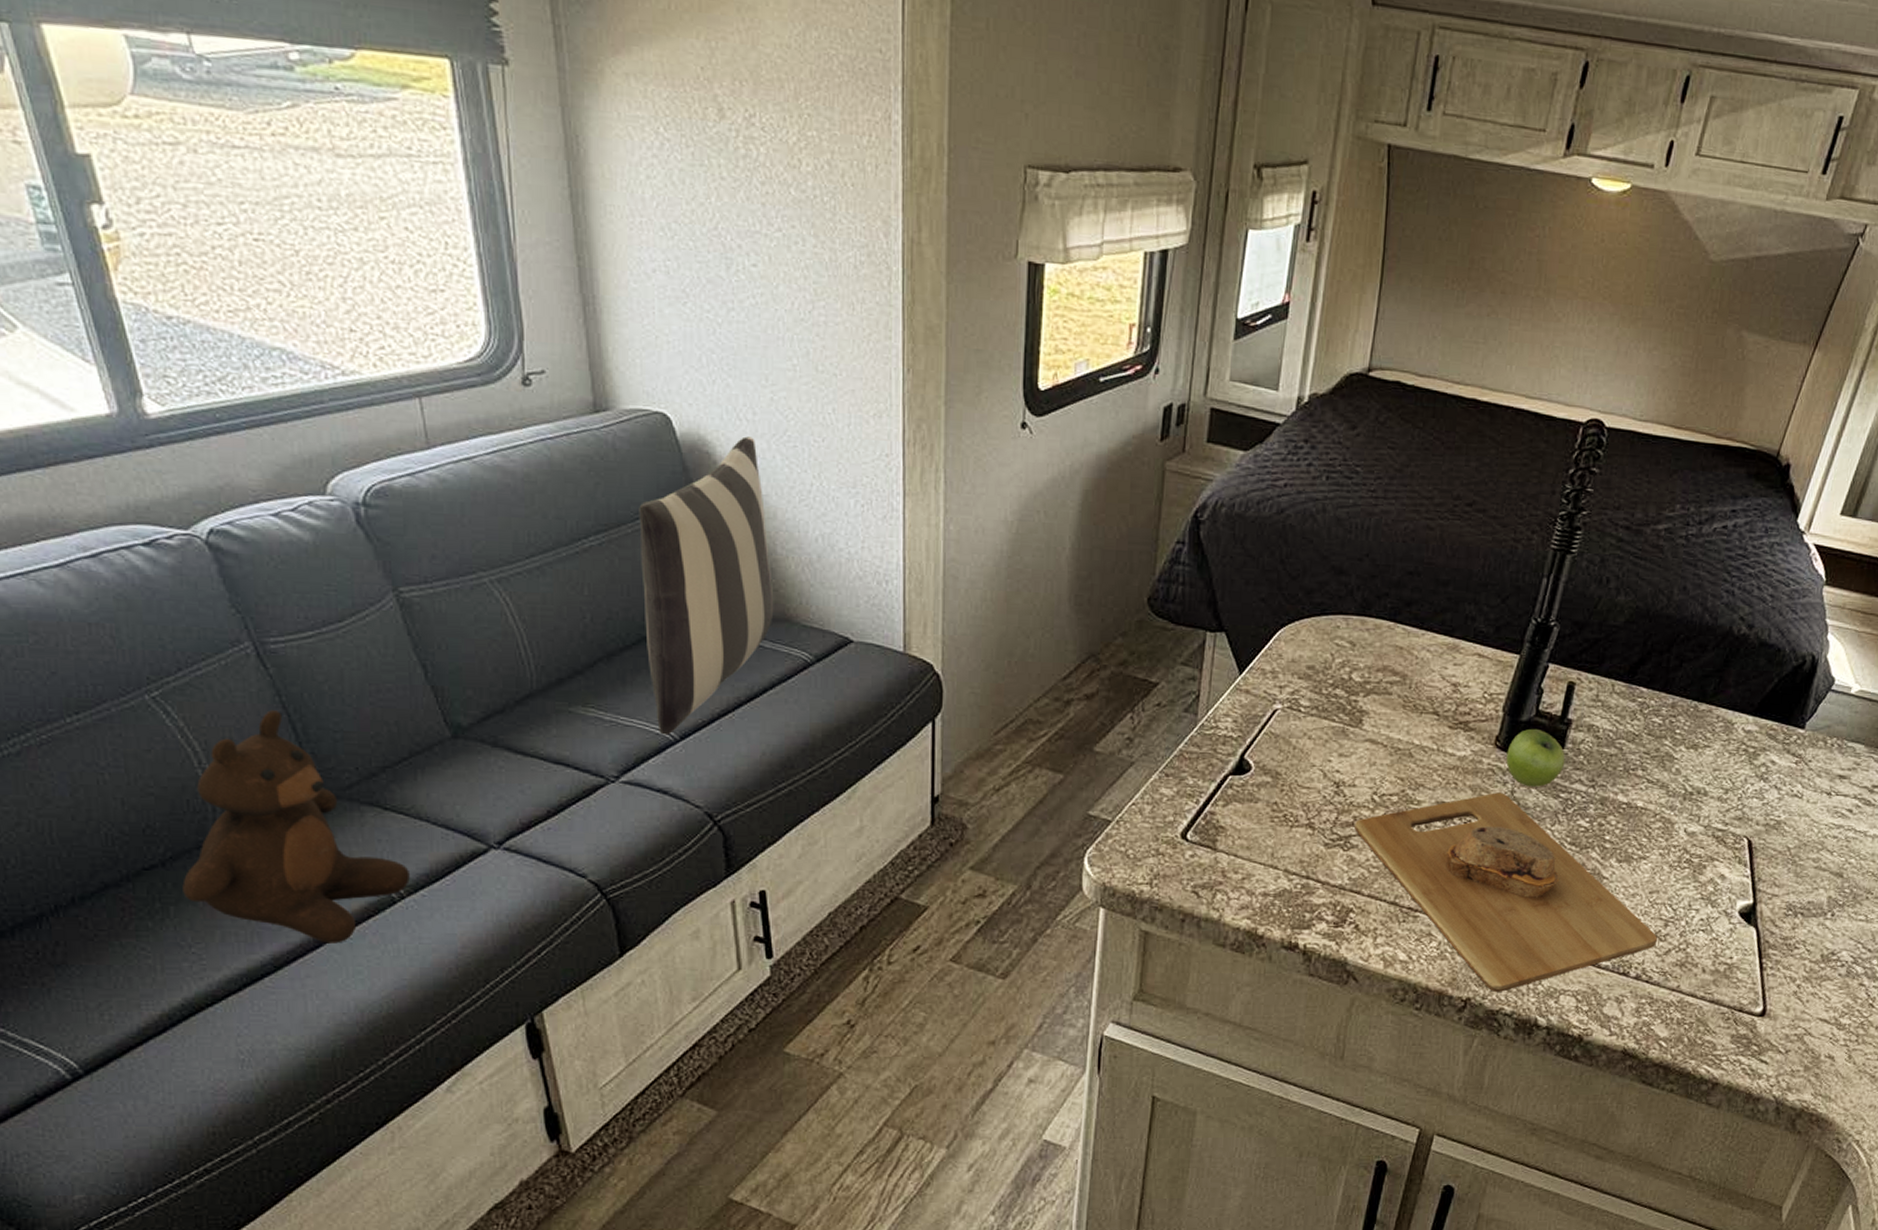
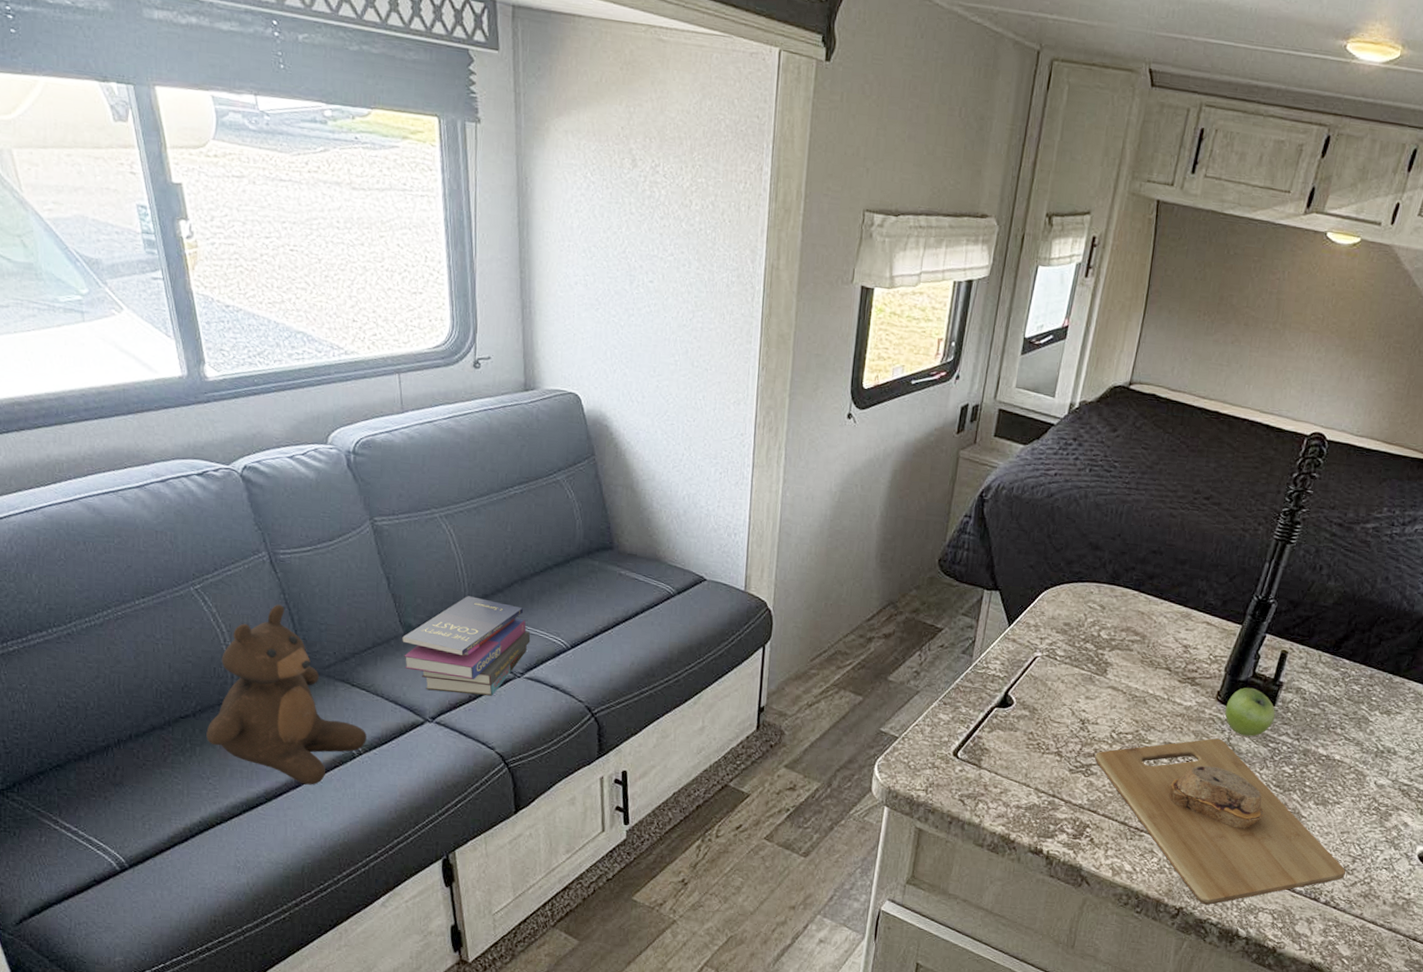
books: none [449,682,625,809] -> present [402,596,531,696]
pillow: present [639,436,773,735] -> none [551,414,648,644]

